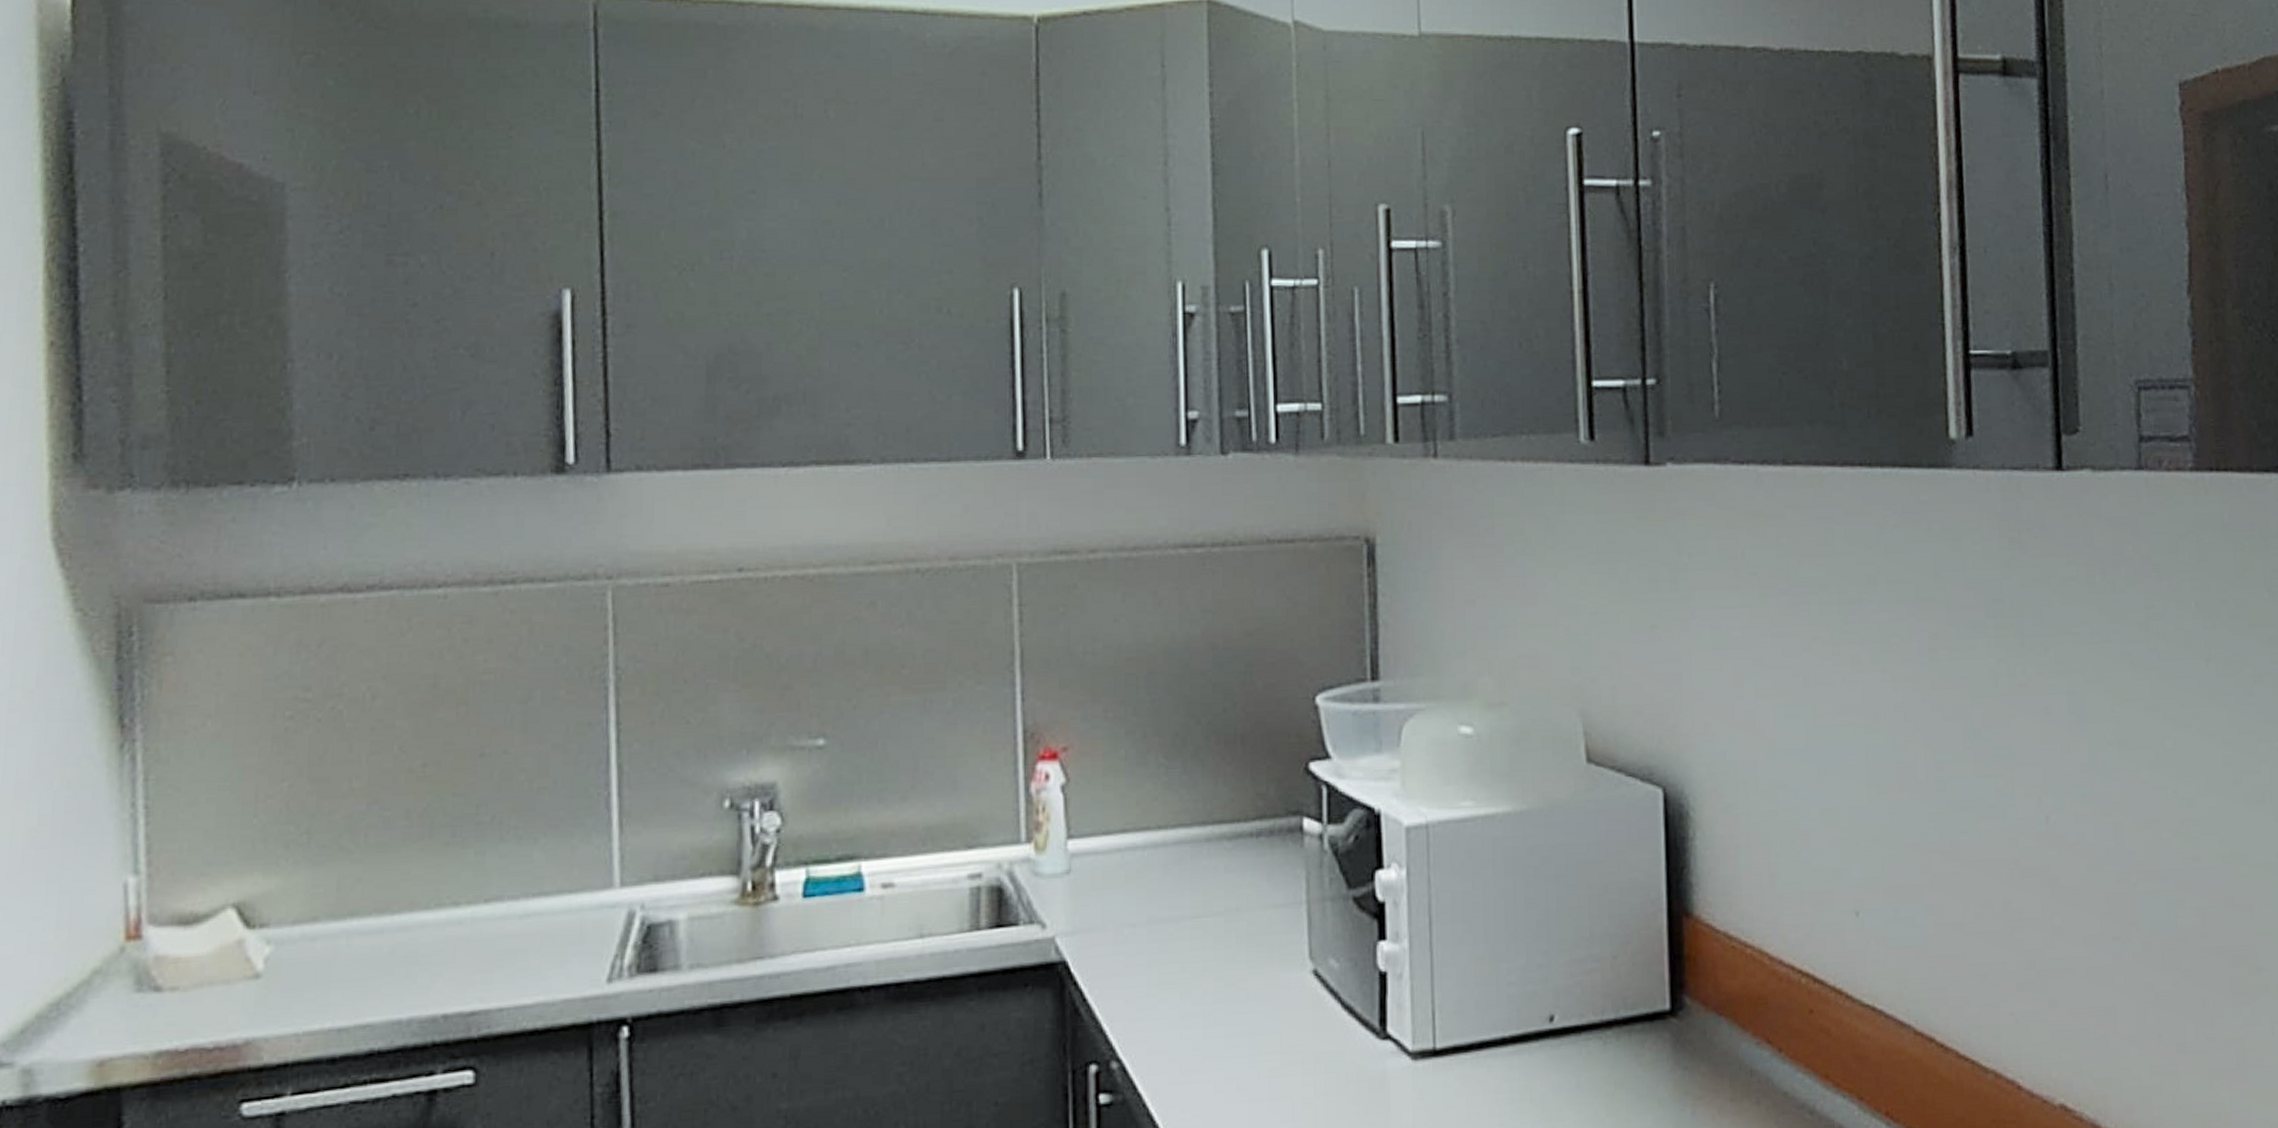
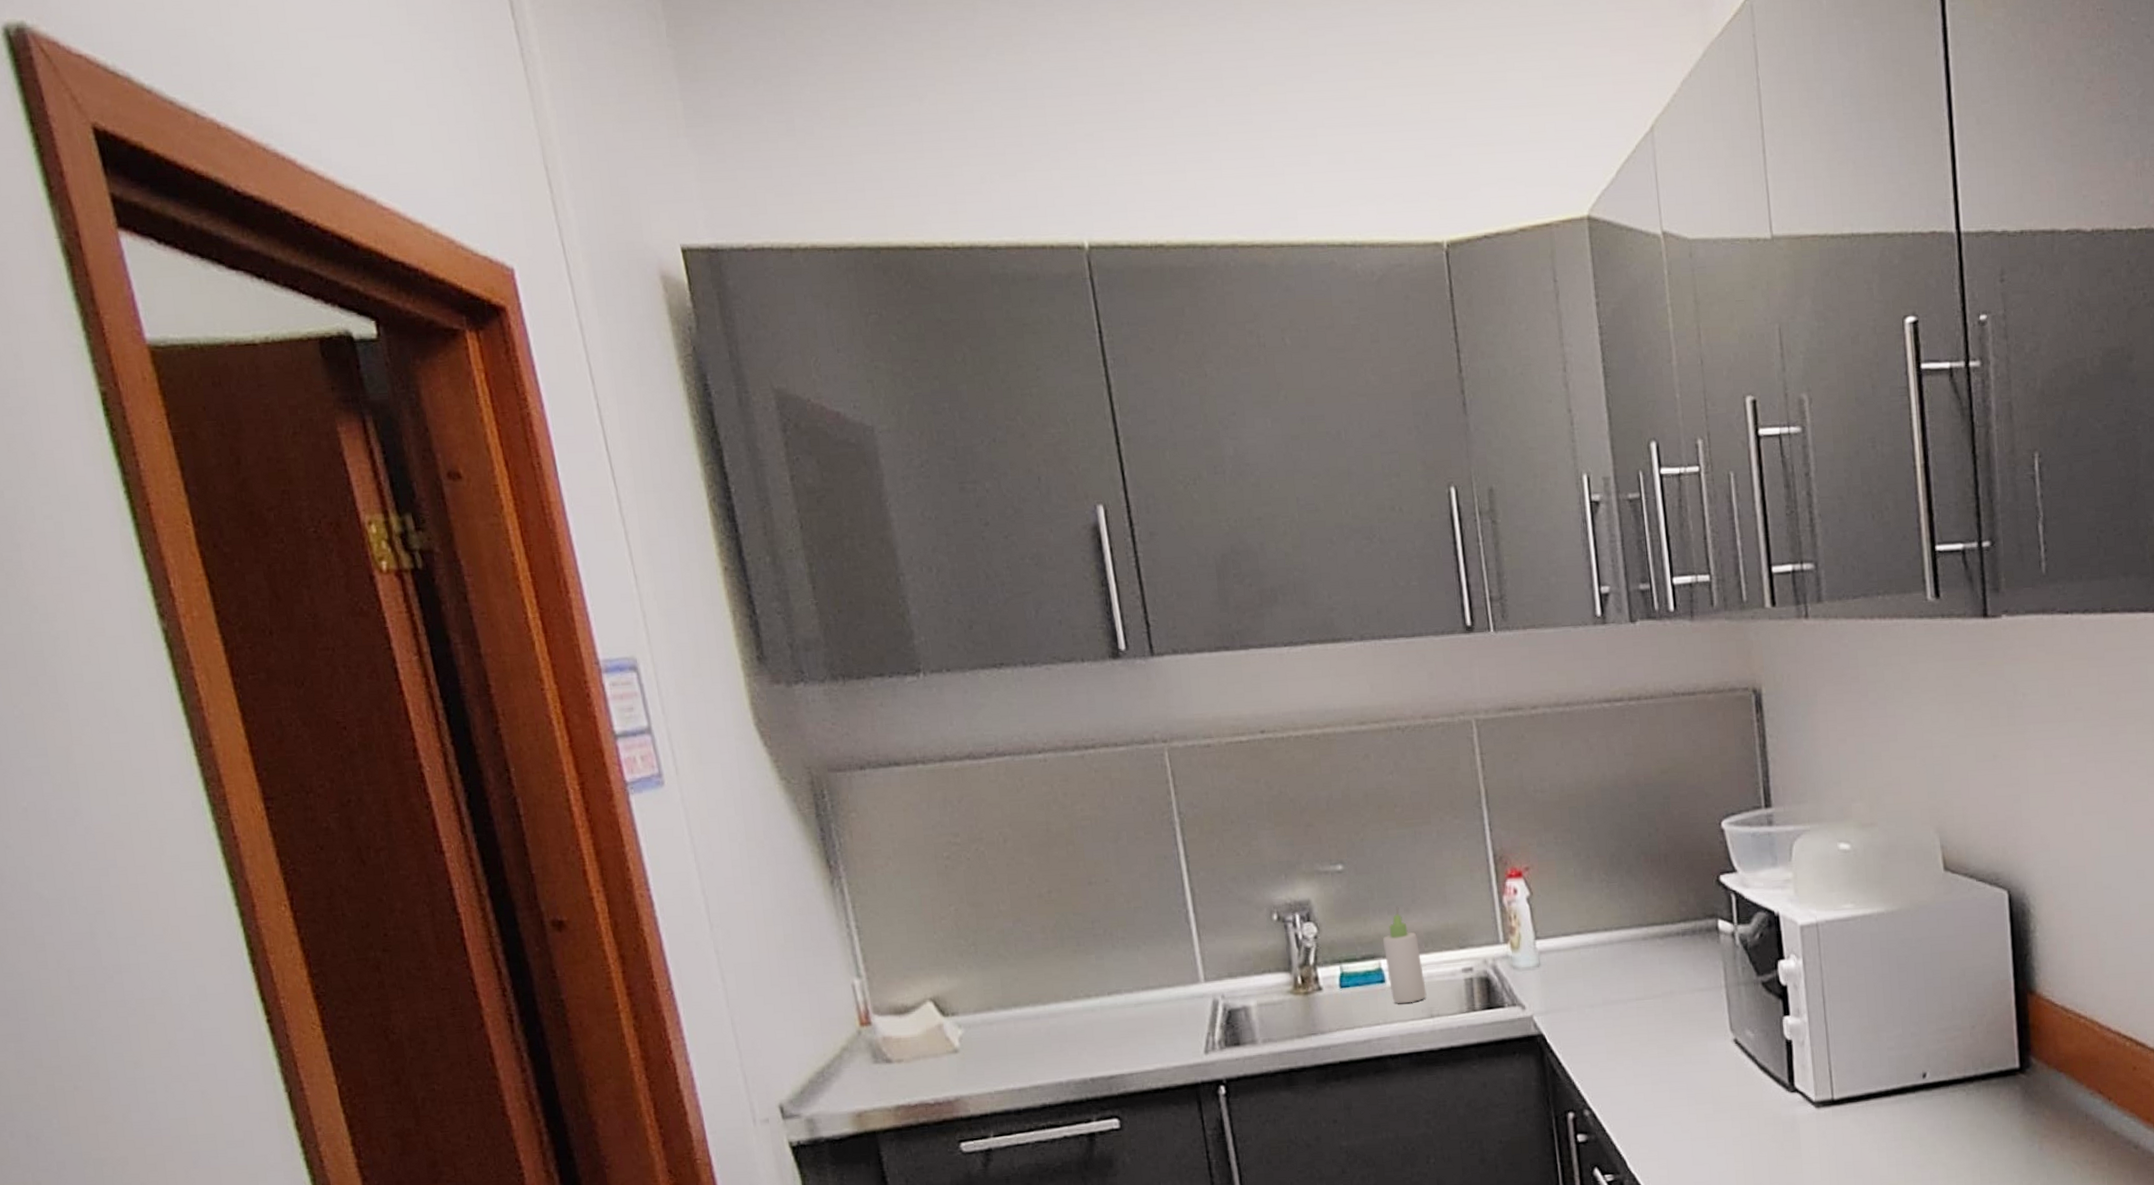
bottle: none [866,793,918,919] -> present [1382,906,1427,1003]

